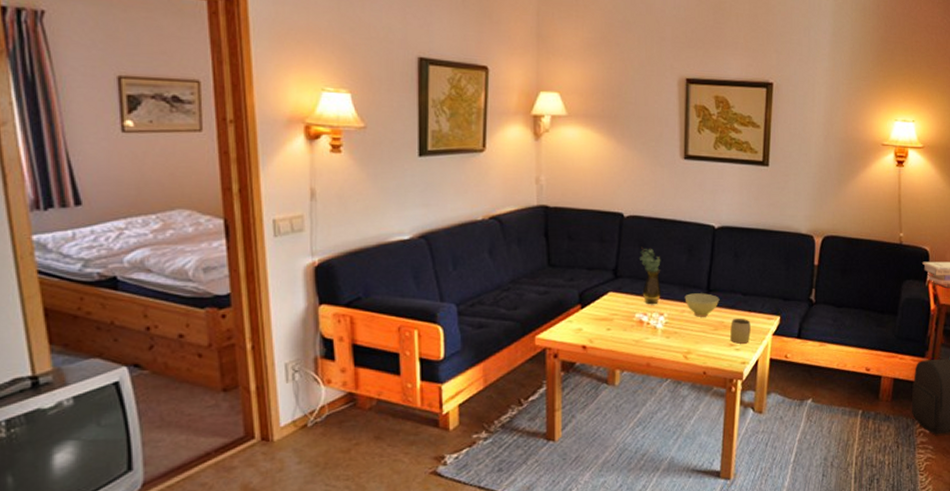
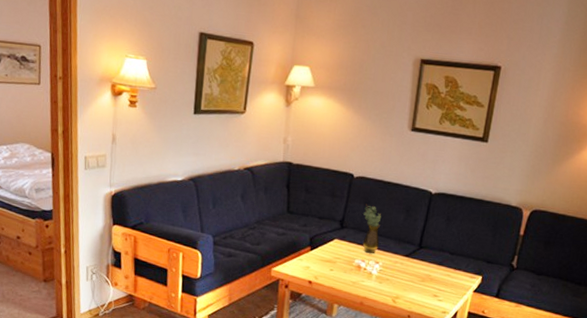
bowl: present [684,293,720,317] -> none [398,248,430,269]
mug: present [730,318,751,344] -> none [435,273,455,296]

